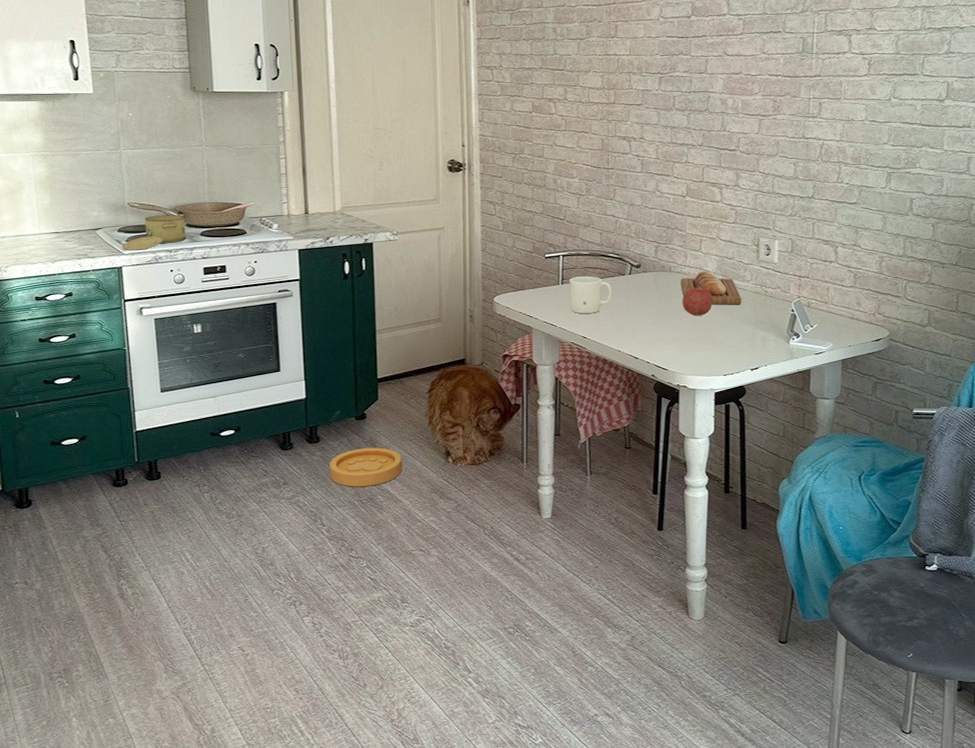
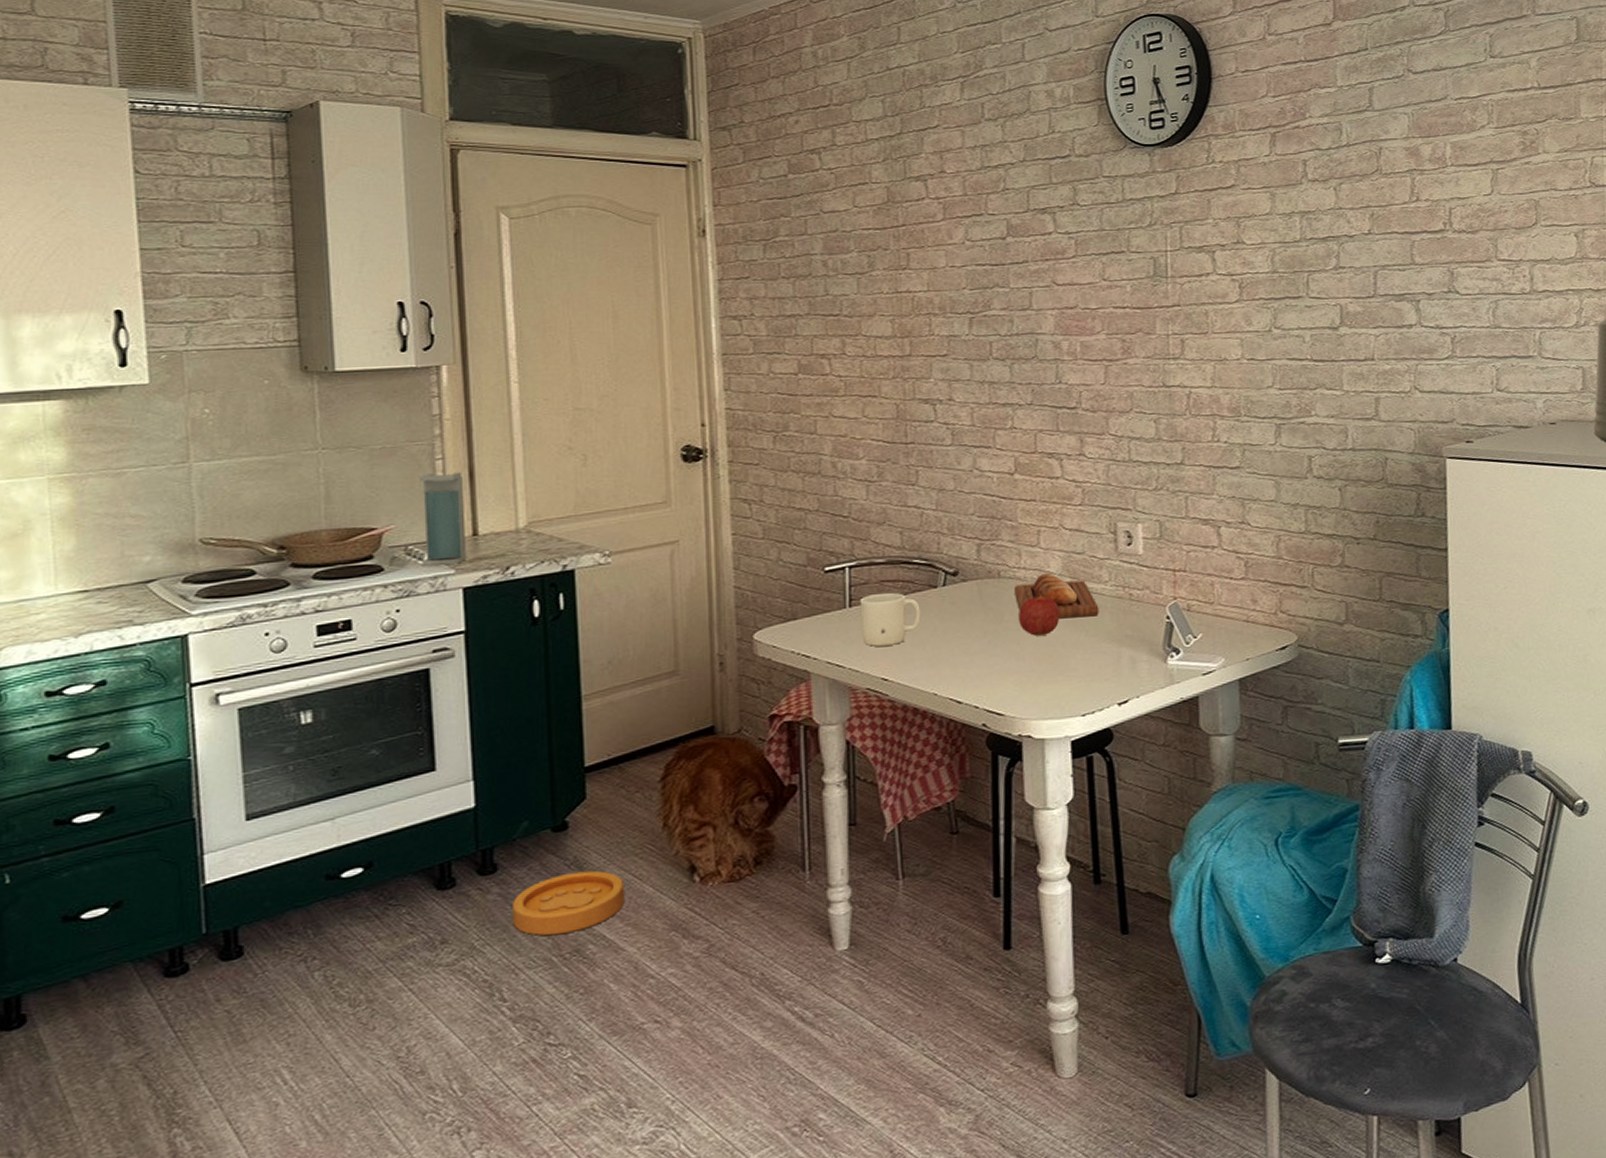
cooking pot: present [121,215,186,251] -> none [188,551,290,611]
soap dispenser: none [270,168,301,234] -> present [420,472,467,567]

